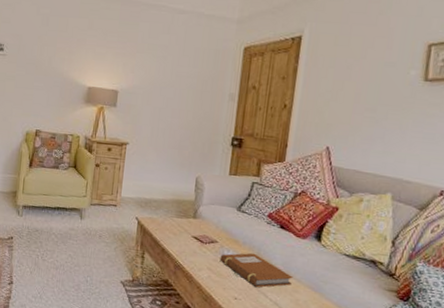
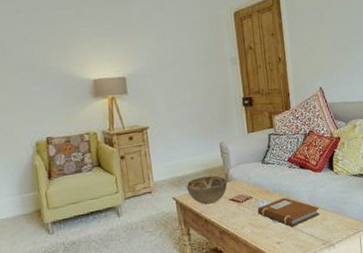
decorative bowl: none [151,205,194,236] -> present [186,175,227,205]

